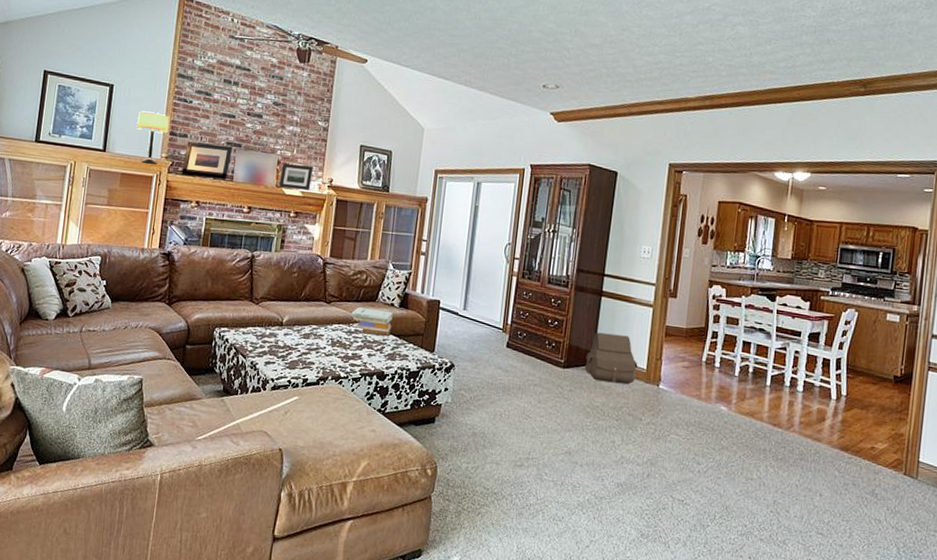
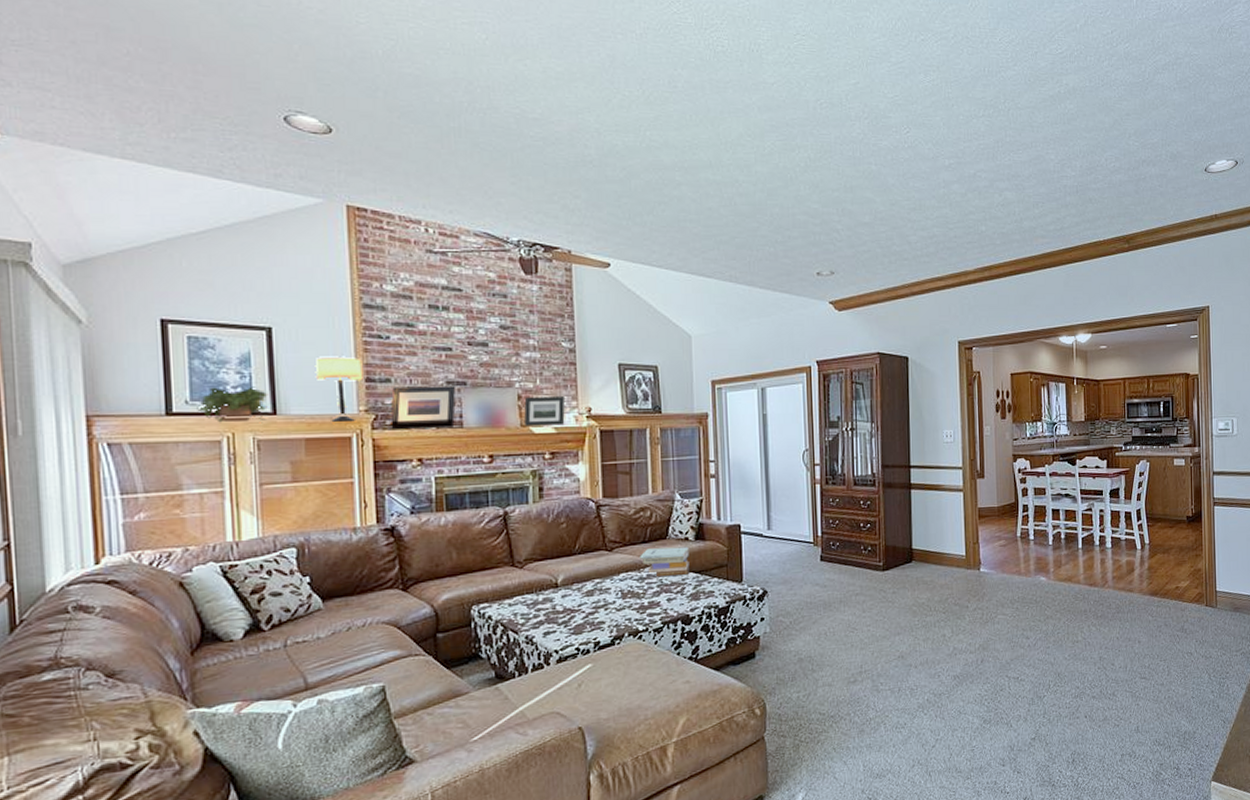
potted plant: none [55,125,102,155] -> present [197,386,267,423]
satchel: present [584,332,638,384] -> none [904,525,957,577]

